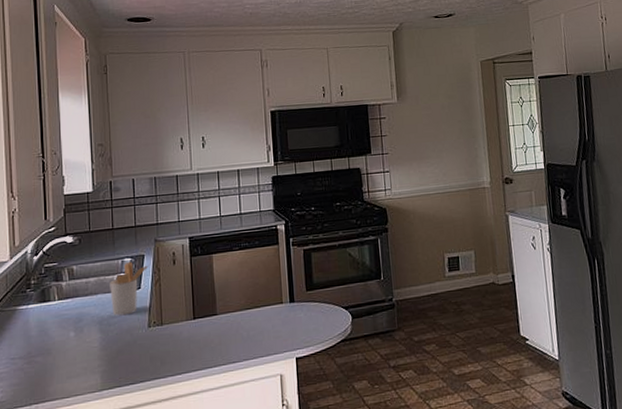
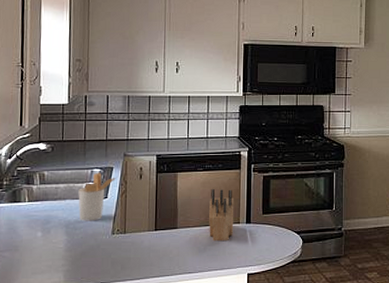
knife block: none [249,267,277,326] -> present [209,188,234,242]

